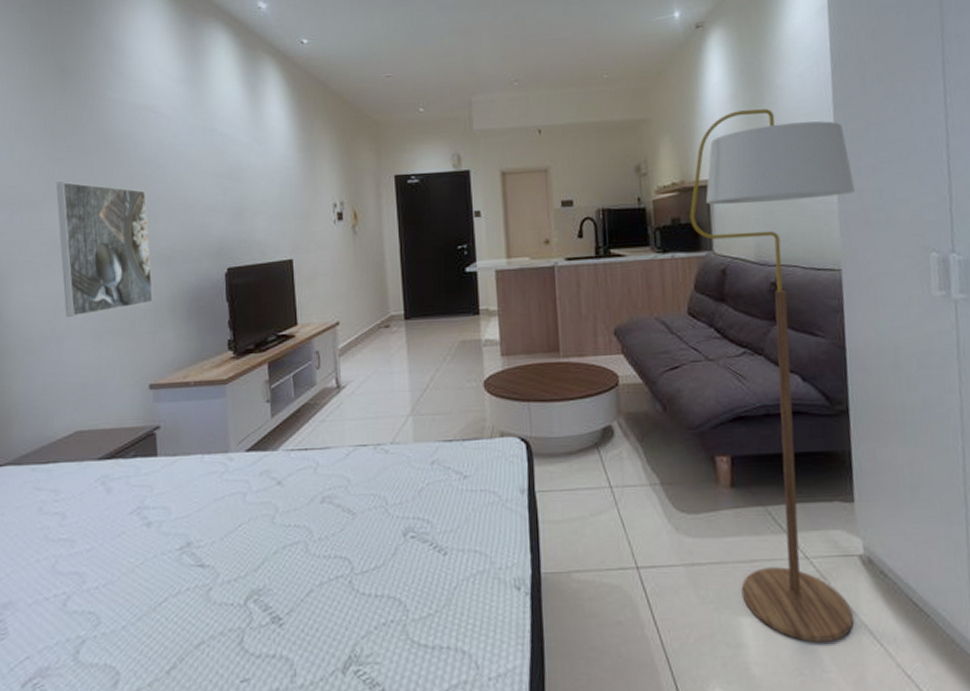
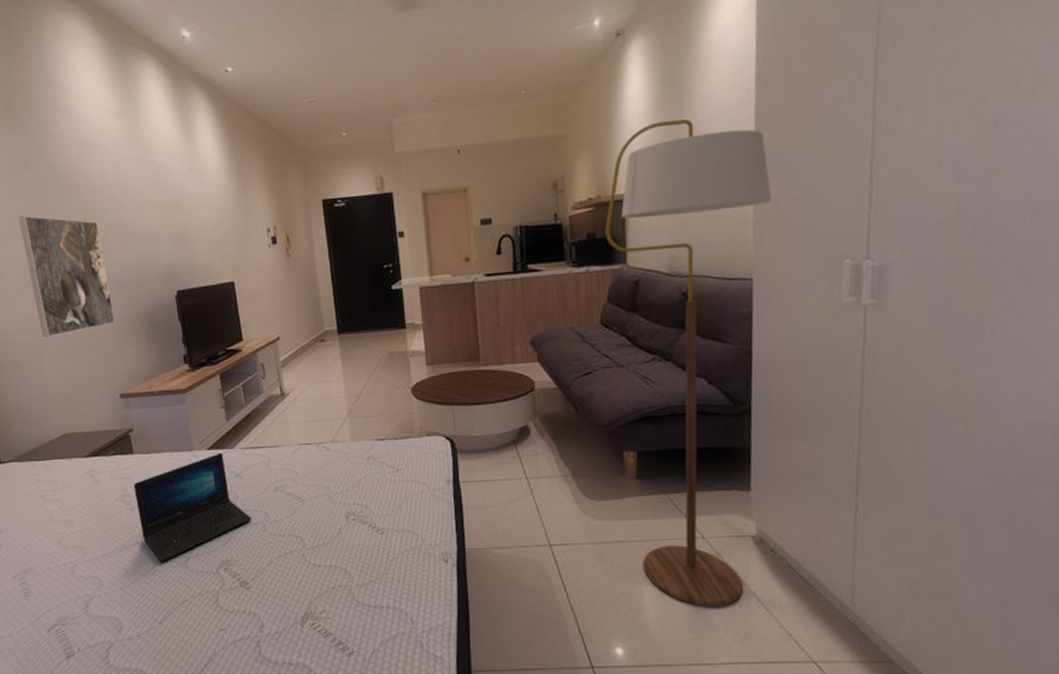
laptop: none [153,455,291,593] -> present [133,452,251,563]

